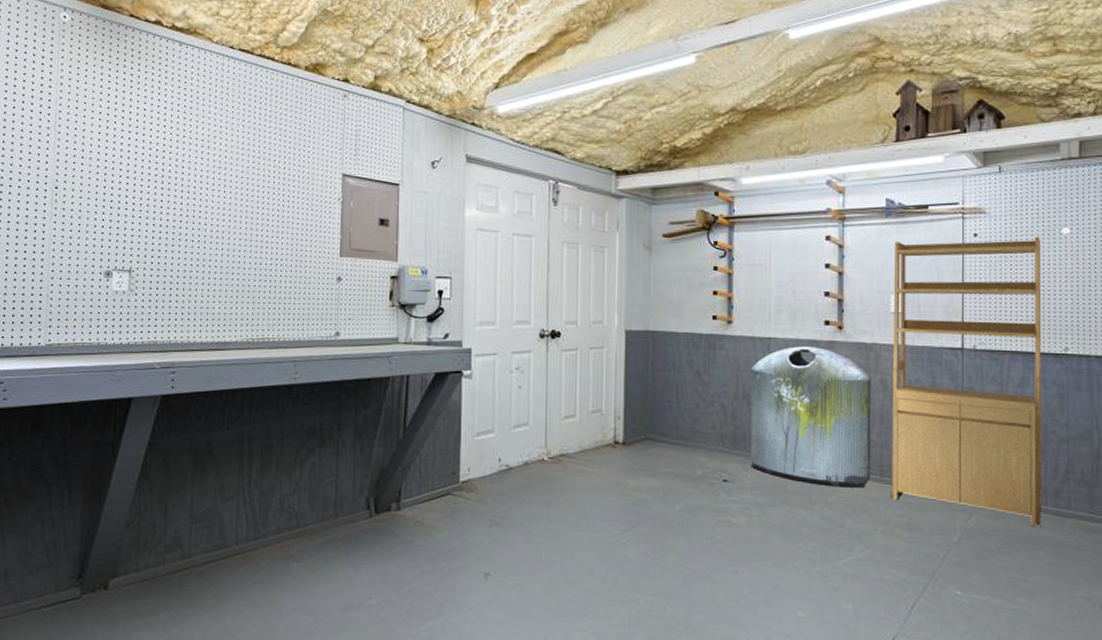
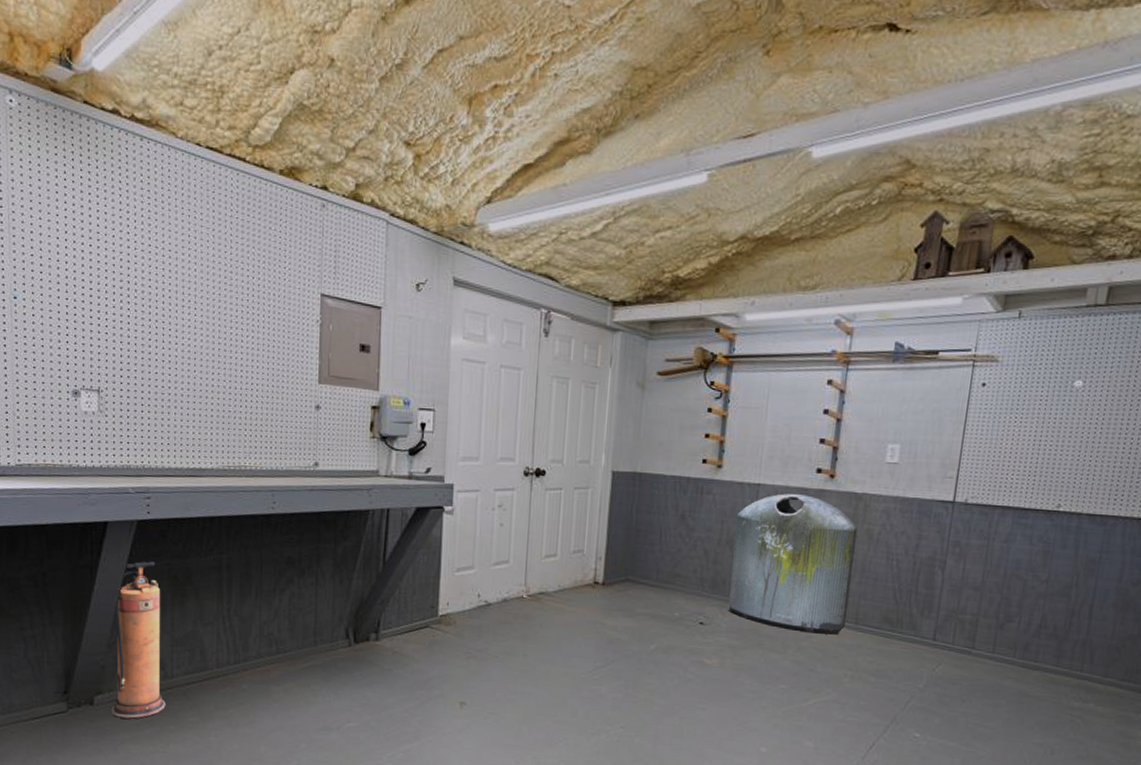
fire extinguisher: none [126,436,182,603] -> present [111,561,166,719]
shelving unit: present [891,236,1043,527] -> none [863,388,1051,677]

